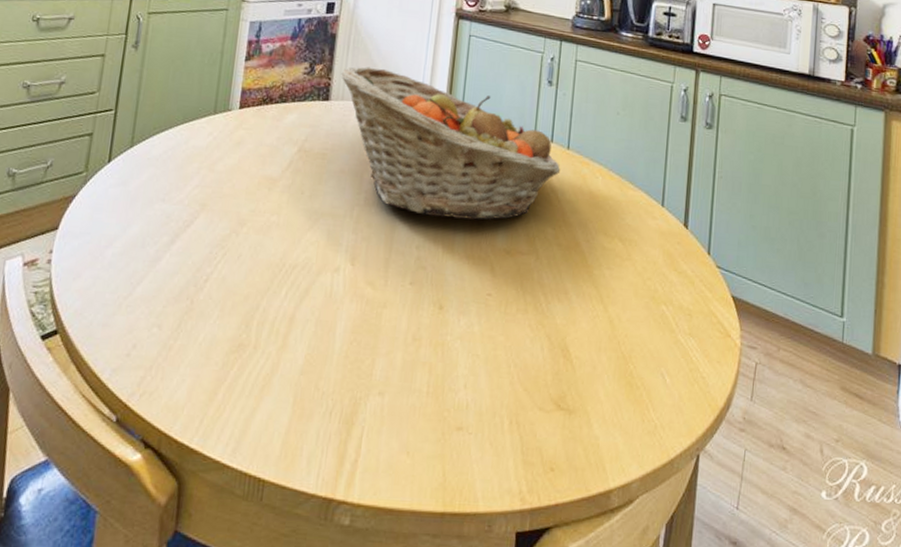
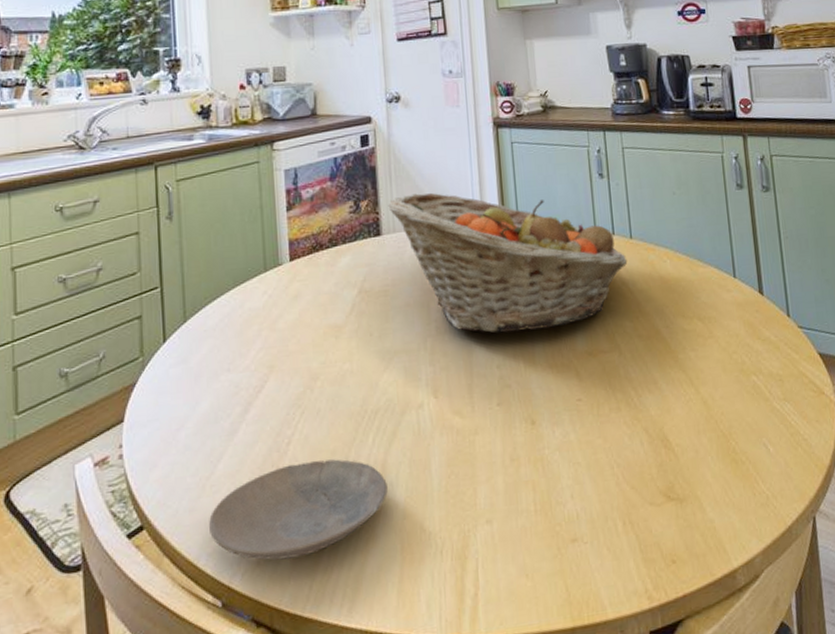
plate: none [117,301,292,390] -> present [208,459,388,561]

